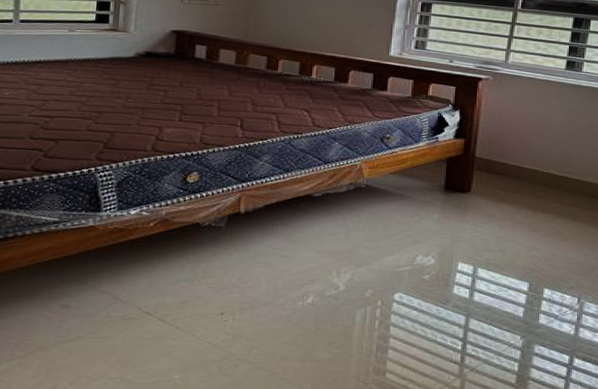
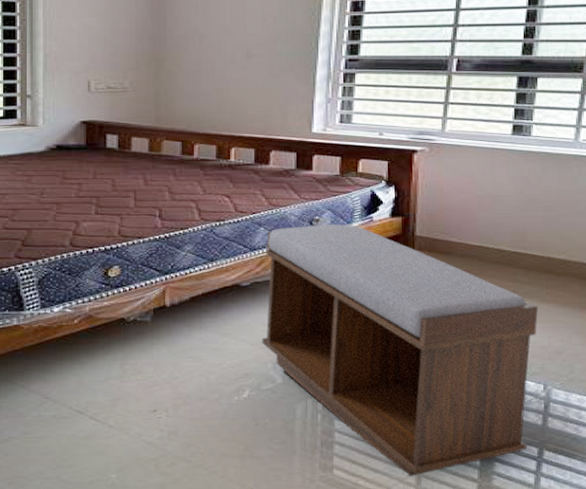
bench: none [329,142,577,380] -> present [262,224,538,476]

